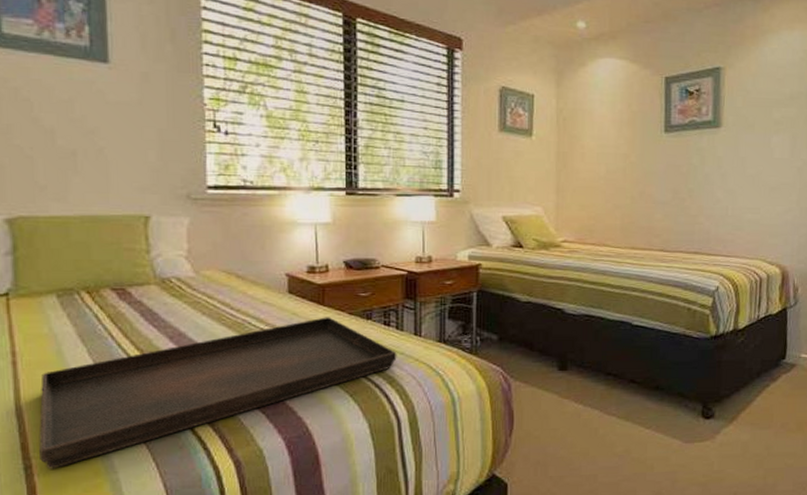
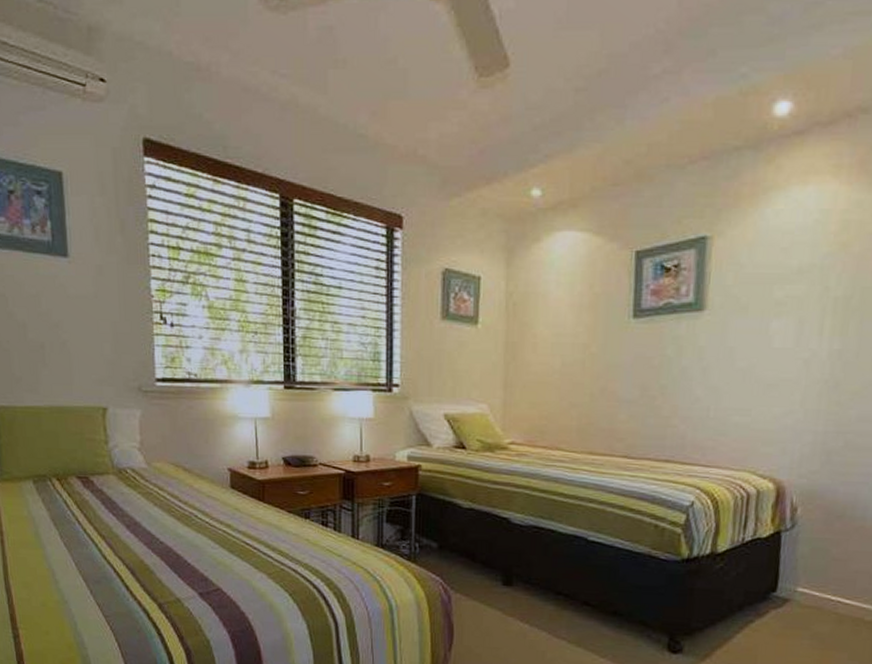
serving tray: present [39,317,397,469] -> none [23,514,335,640]

